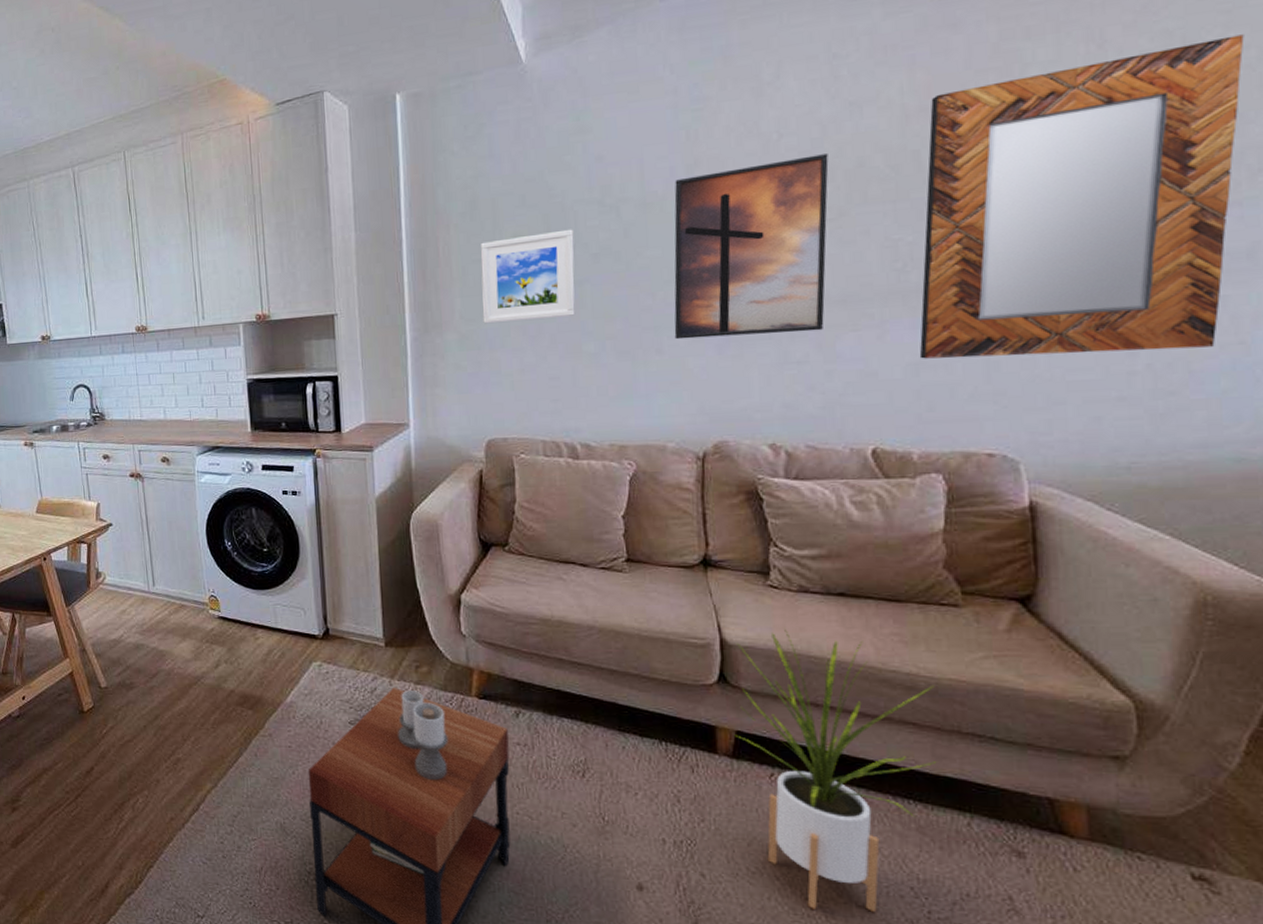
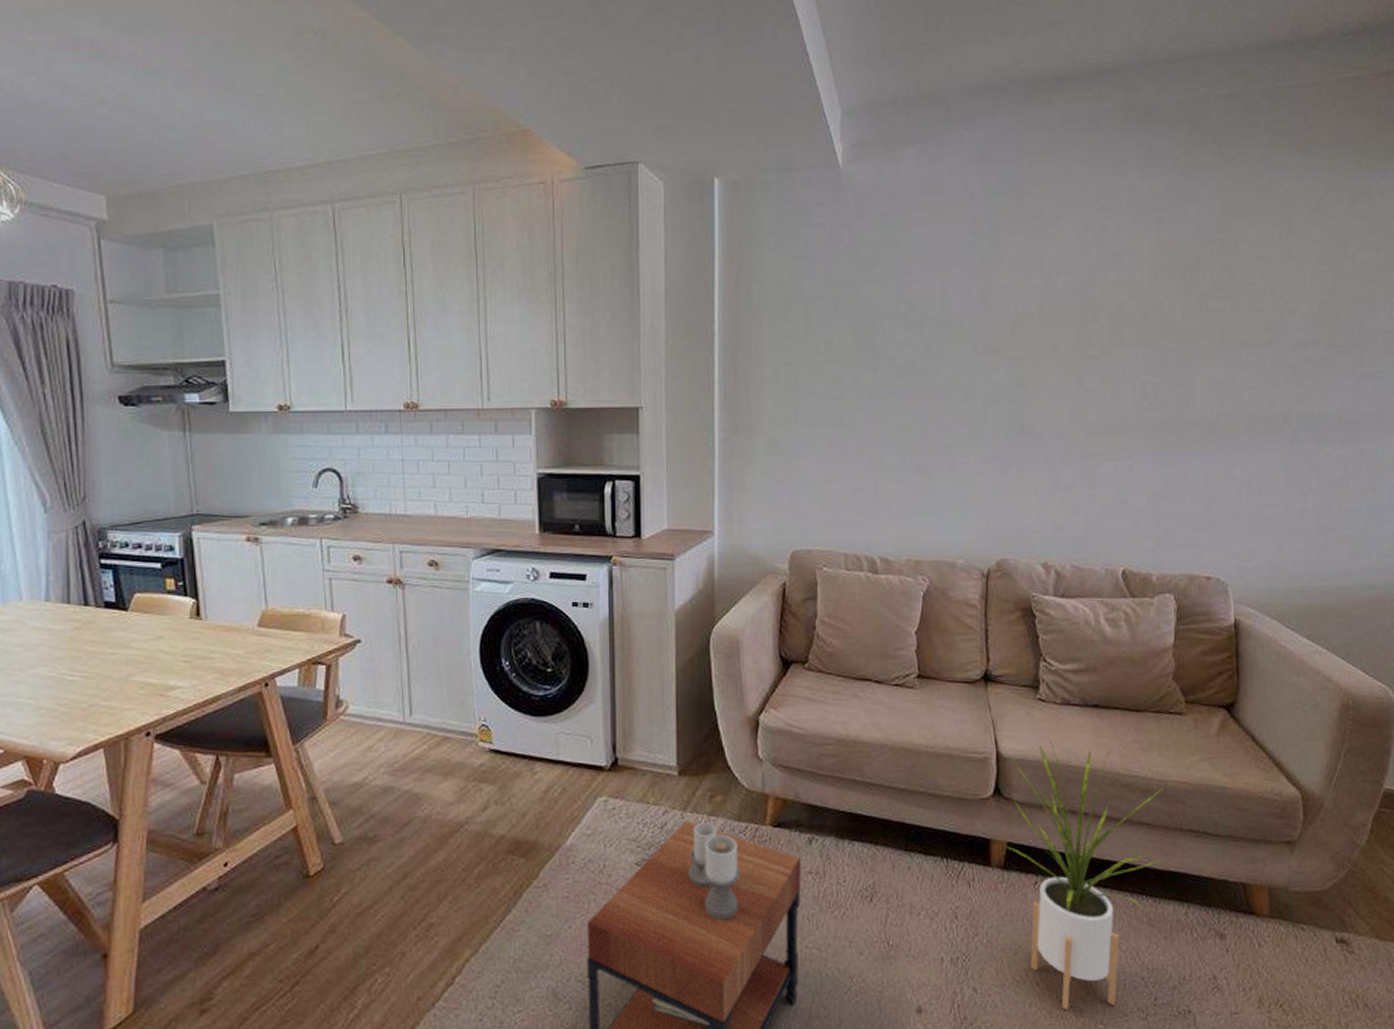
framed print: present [480,229,575,324] -> none [792,340,881,430]
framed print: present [674,154,829,340] -> none [966,295,1096,459]
home mirror: present [919,34,1245,359] -> none [1159,239,1378,492]

